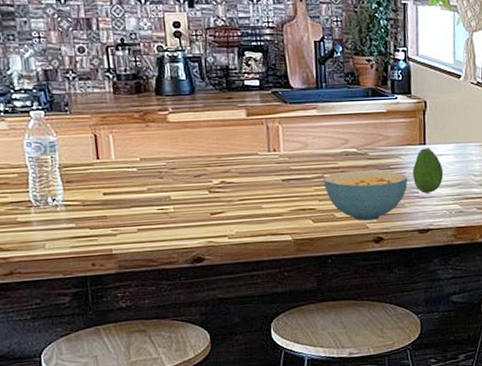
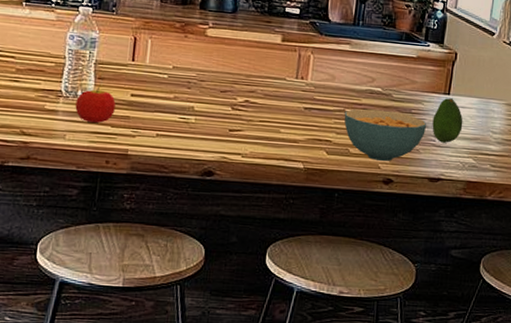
fruit: none [48,191,90,229] -> present [75,87,116,124]

